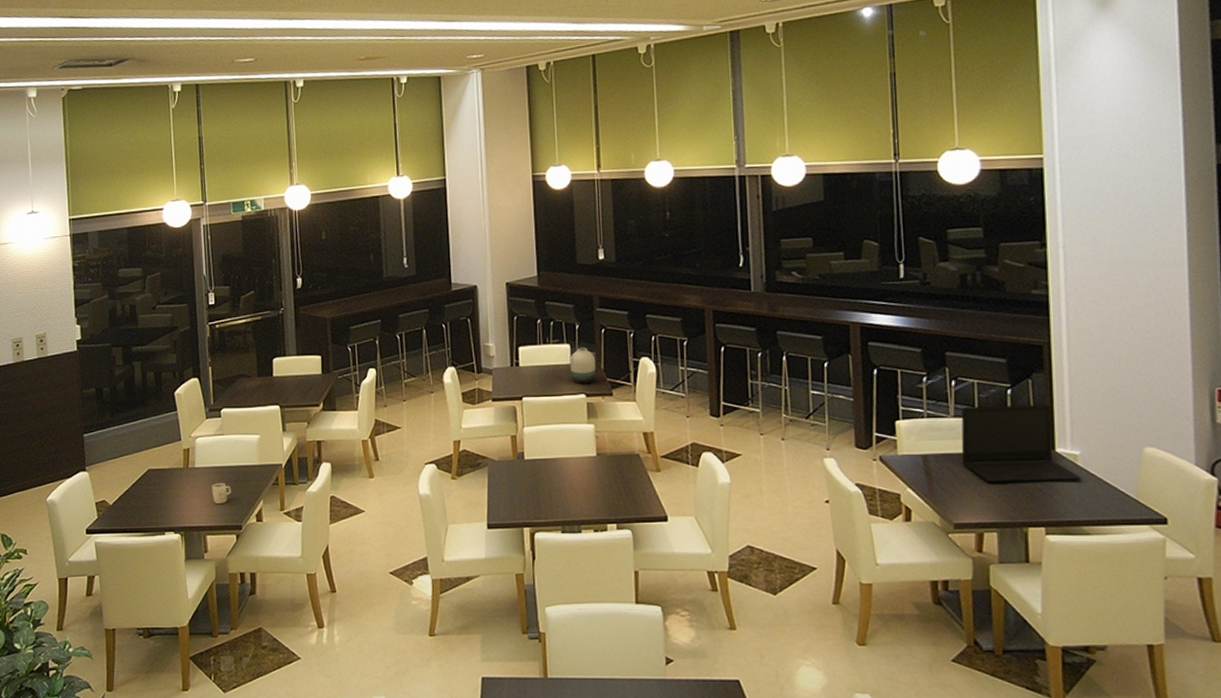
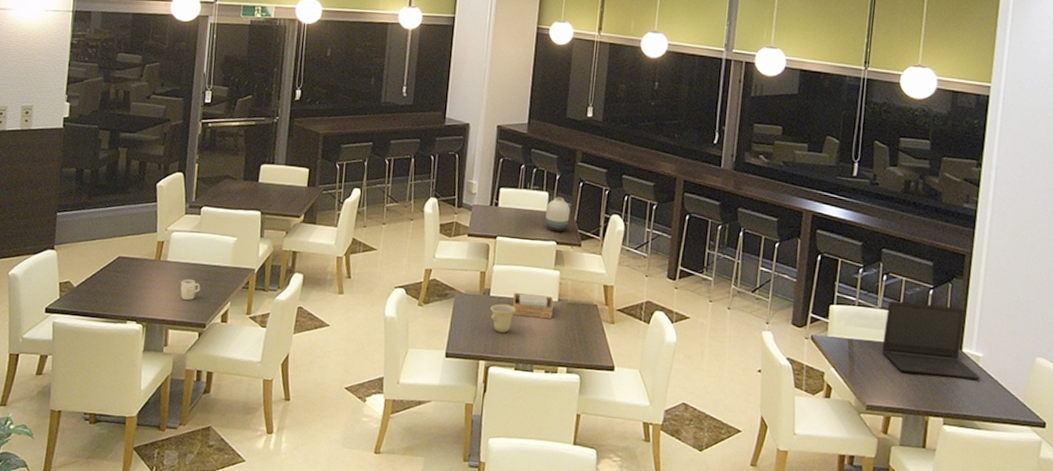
cup: none [526,466,554,496] -> present [490,304,516,333]
napkin holder: none [549,451,594,477] -> present [512,292,554,320]

